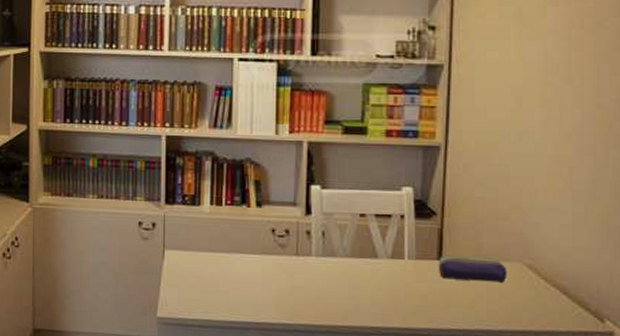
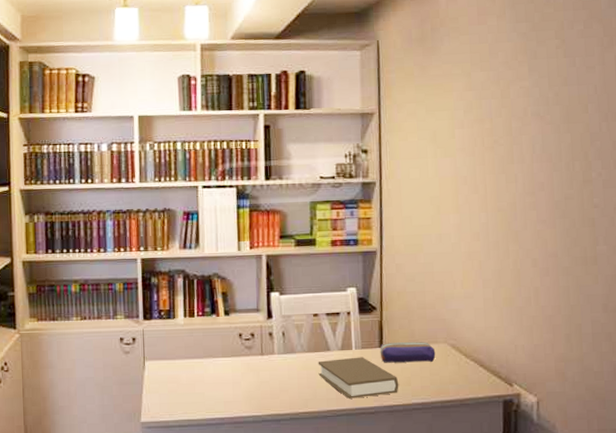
book: none [362,268,460,317] -> present [318,357,399,399]

